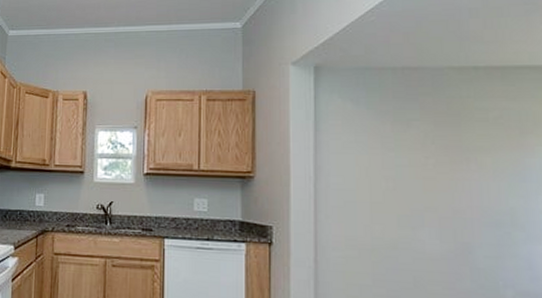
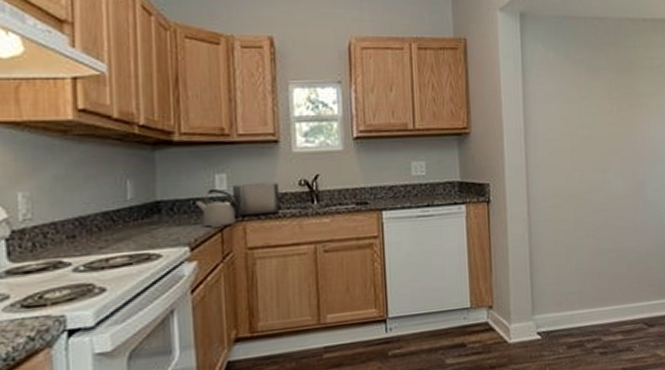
kettle: none [20,204,51,235] -> present [194,188,240,229]
toaster: none [46,202,83,230] -> present [231,181,283,217]

